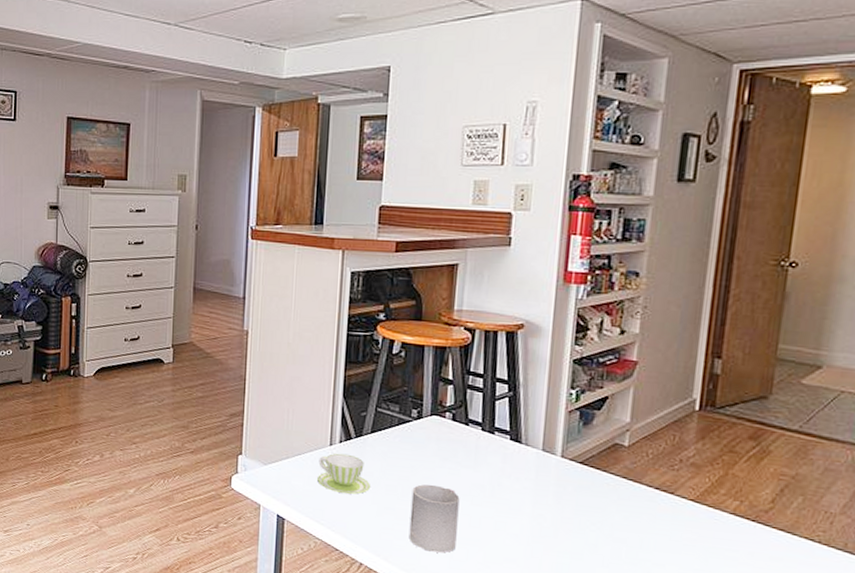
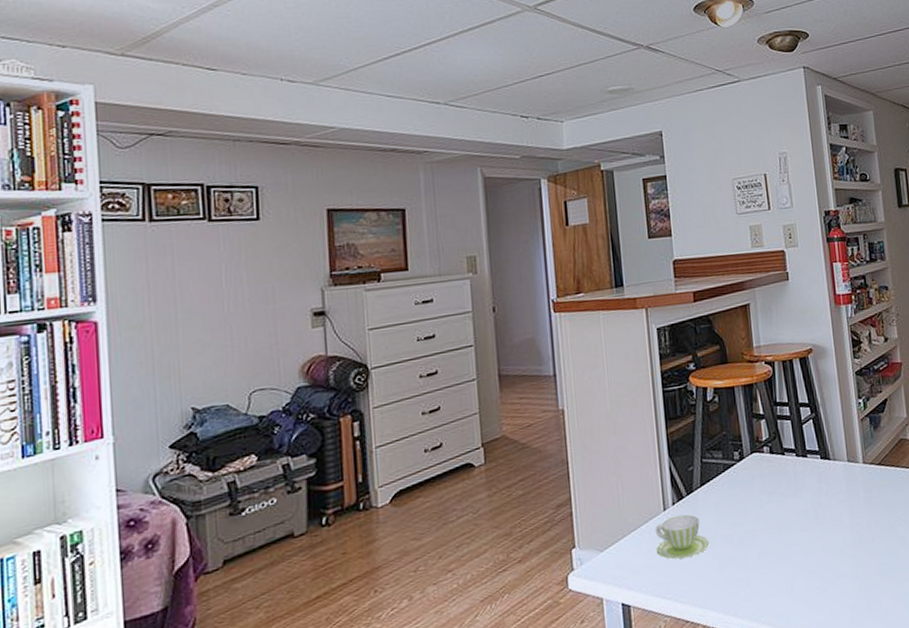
cup: present [409,484,460,553] -> none [747,521,795,593]

